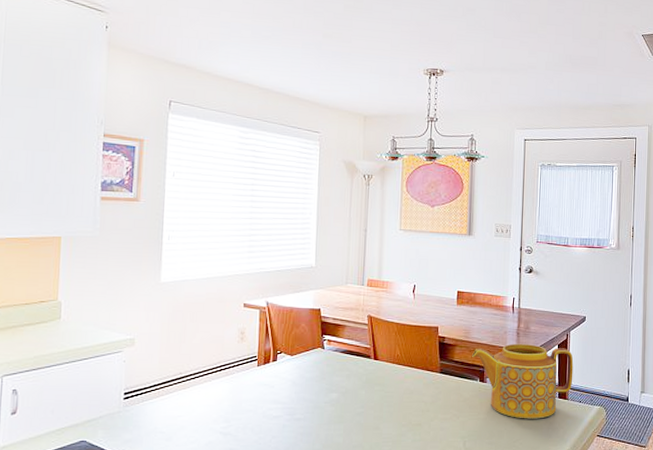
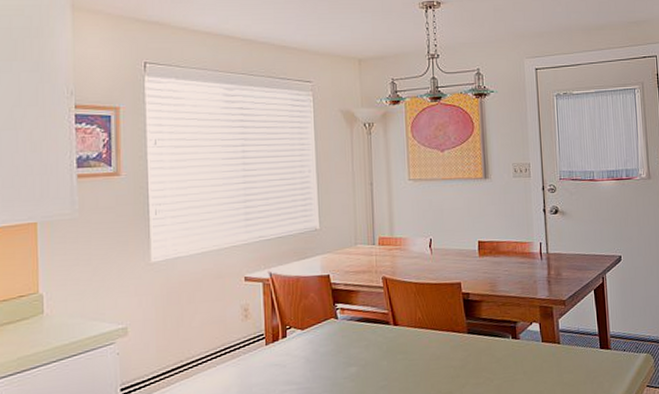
teapot: present [472,343,574,419] -> none [501,291,614,376]

